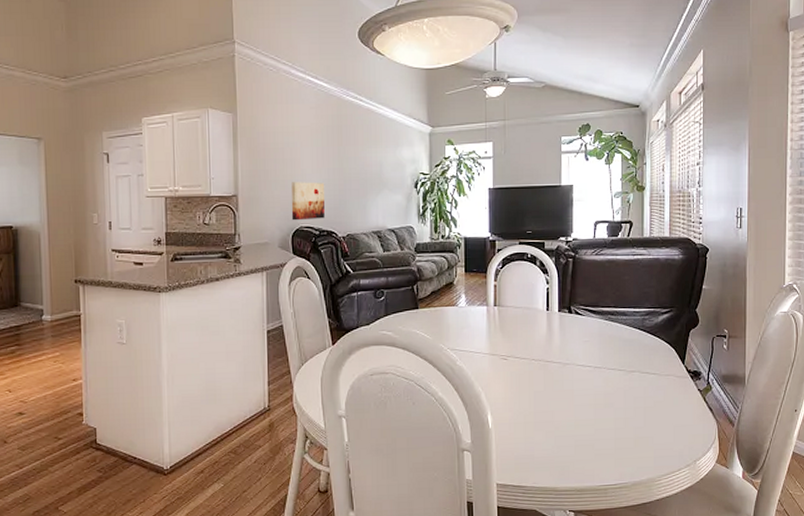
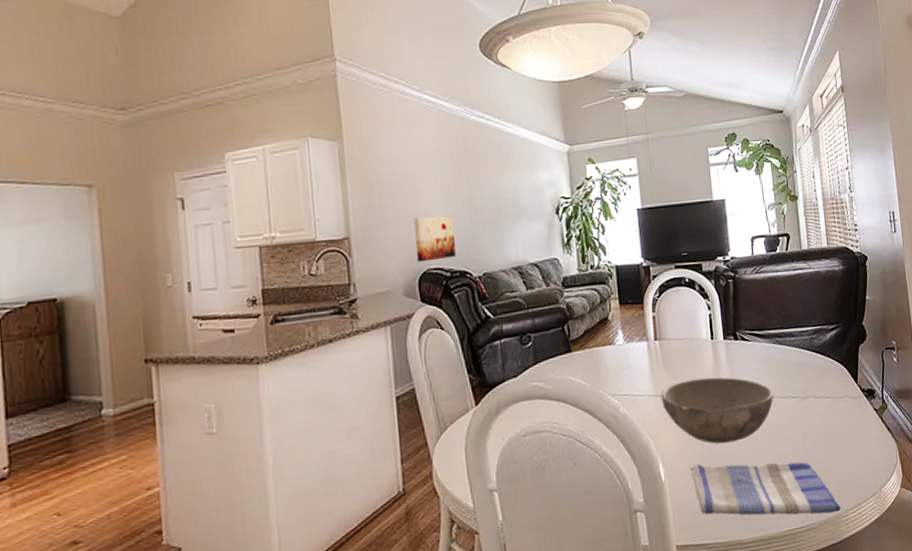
bowl: none [495,343,601,403] -> present [661,377,774,444]
dish towel: none [515,418,654,477] -> present [689,461,841,516]

